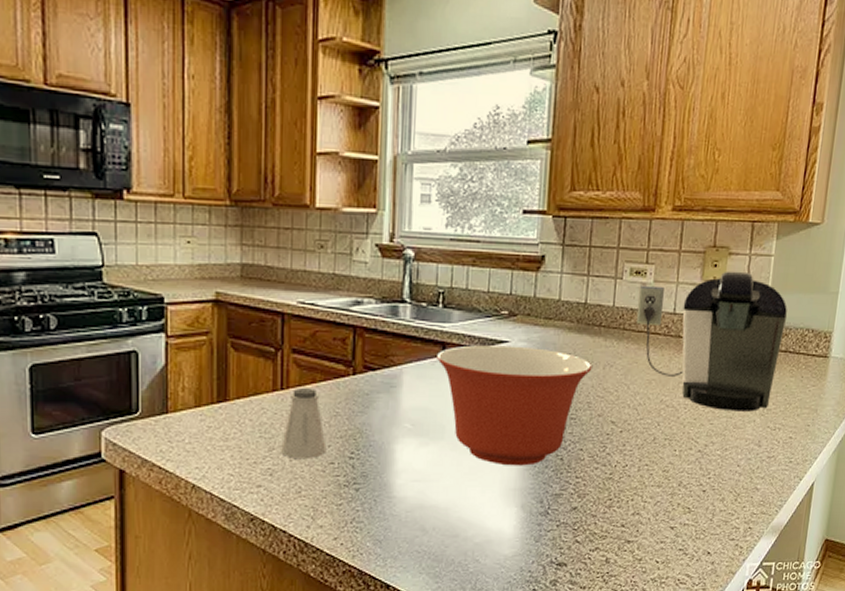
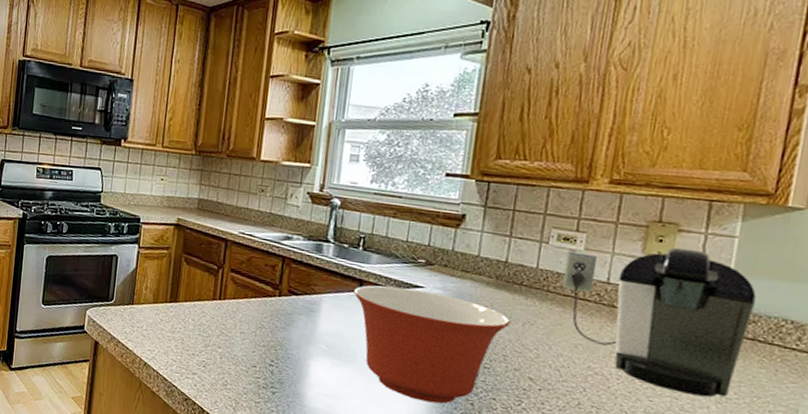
saltshaker: present [281,388,327,460] -> none [214,300,252,360]

